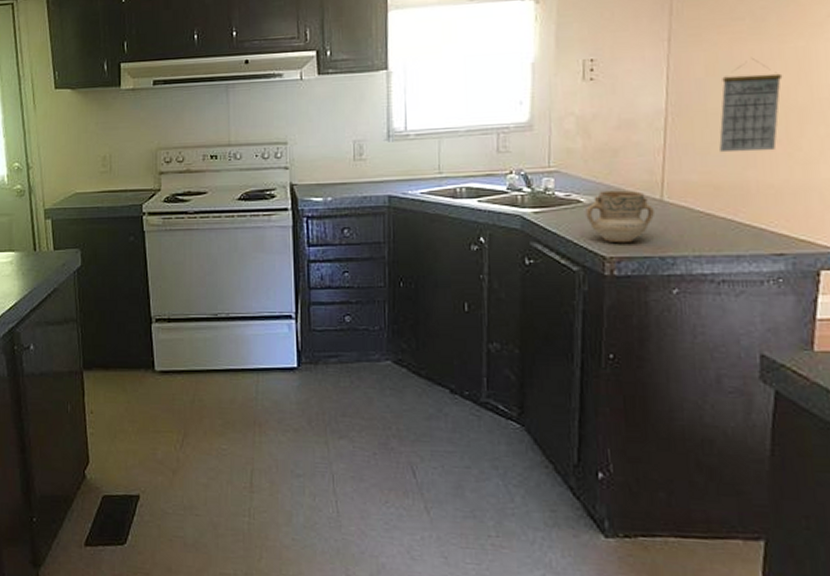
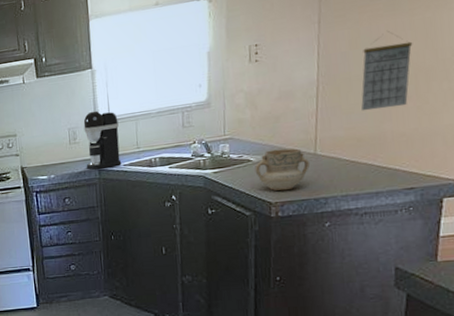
coffee maker: none [373,121,419,195] -> present [83,110,122,170]

